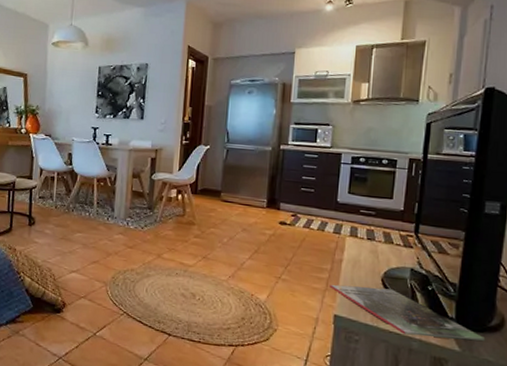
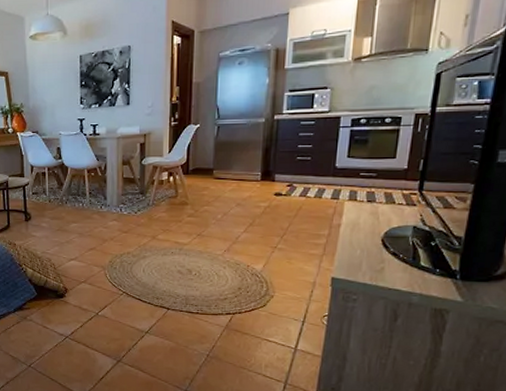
magazine: present [329,284,486,341] -> none [327,248,491,291]

